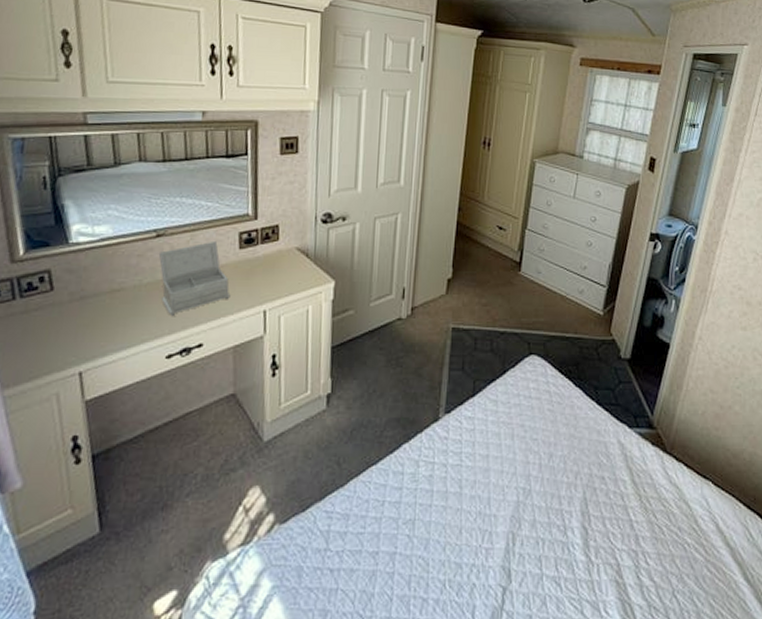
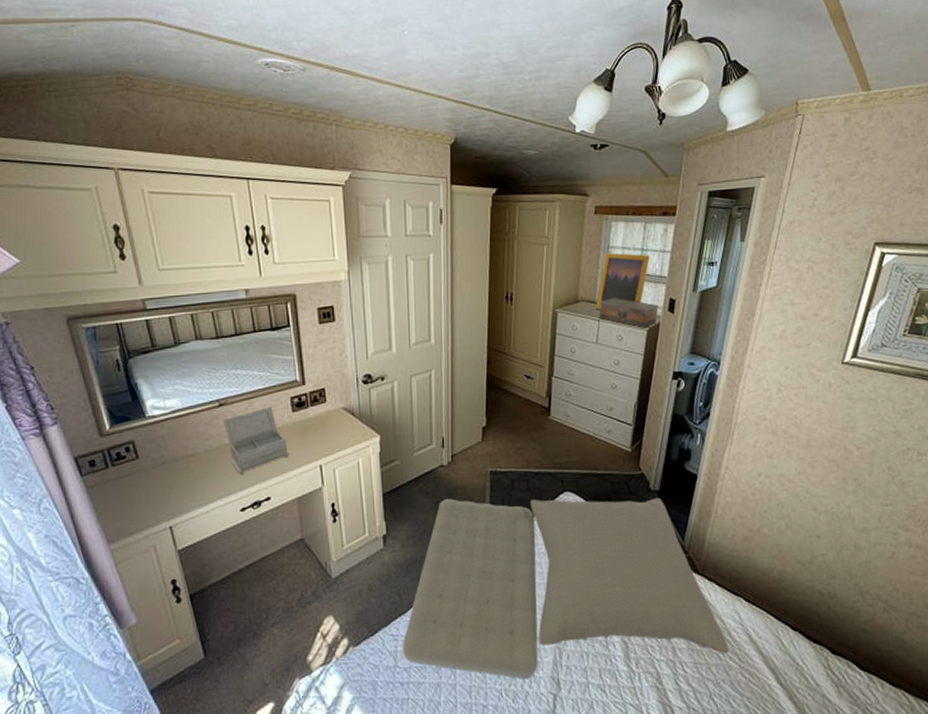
cushion: none [335,356,497,569] -> present [402,499,538,679]
pillow: none [490,362,695,545] -> present [530,497,729,654]
picture frame: none [575,105,633,164] -> present [596,252,651,310]
decorative box: none [578,152,639,186] -> present [599,298,659,328]

